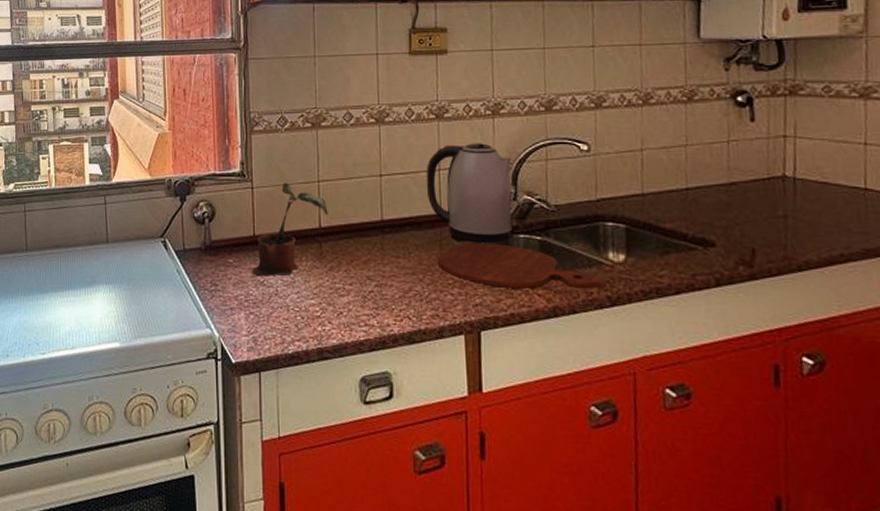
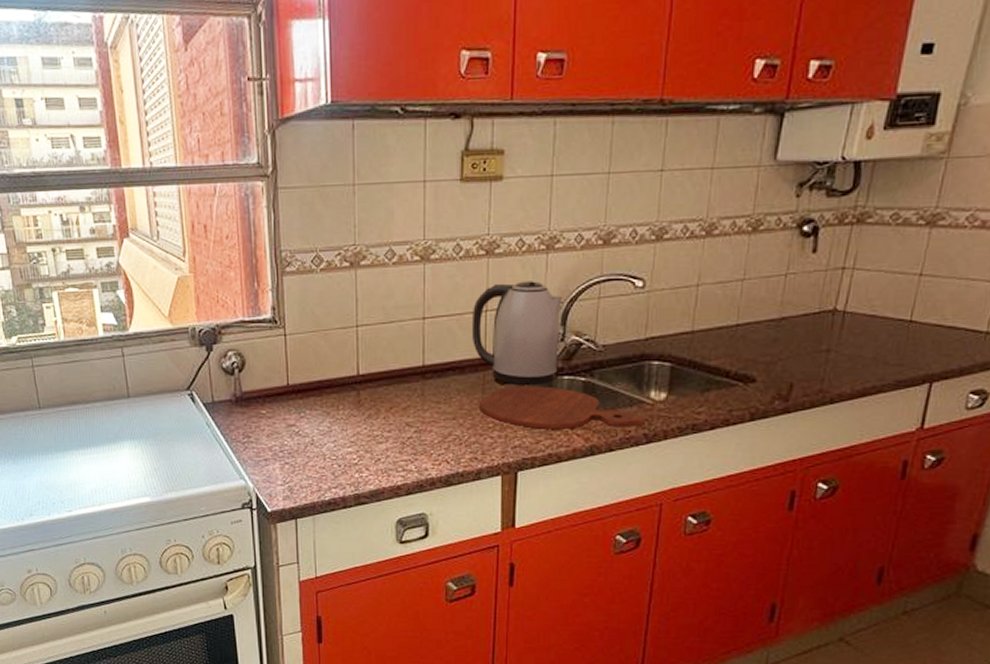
potted plant: present [251,182,328,276] -> none [286,328,367,426]

